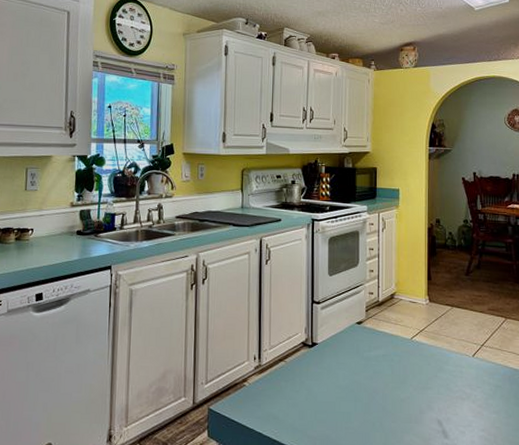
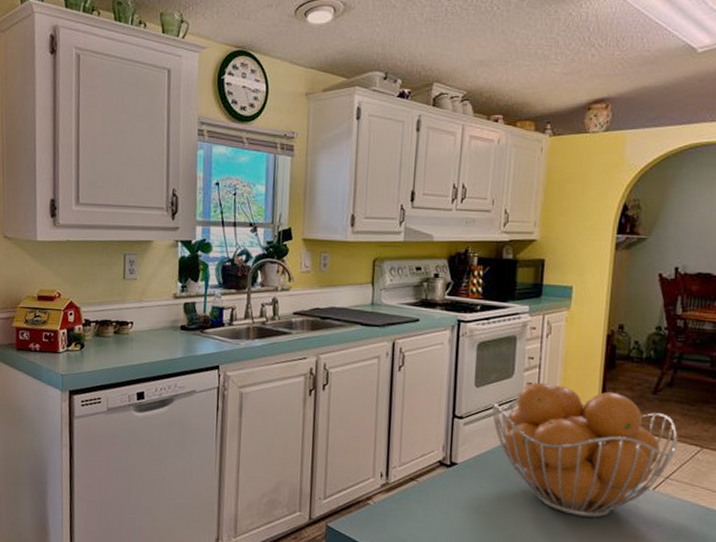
fruit basket: none [343,269,488,384] -> present [491,382,678,518]

